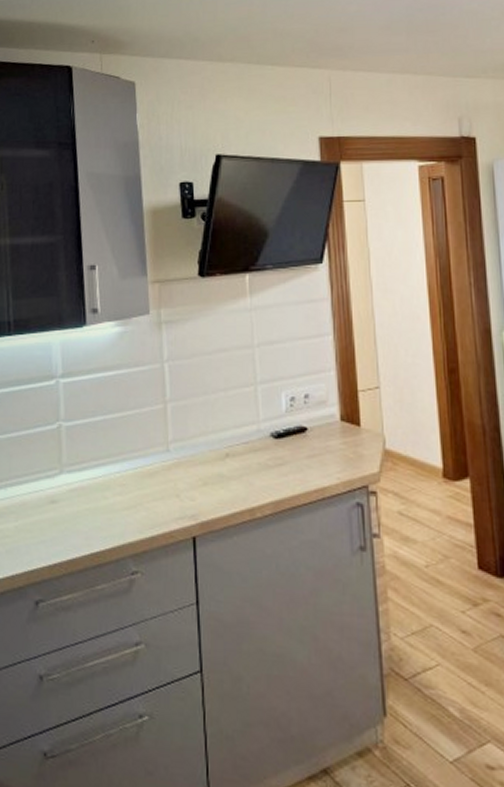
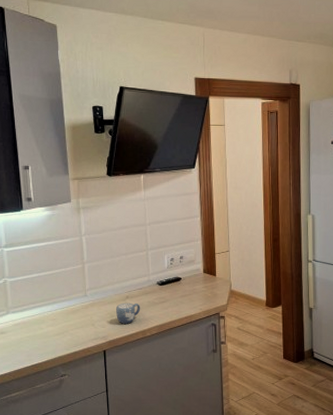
mug: none [210,463,247,497] -> present [115,303,141,324]

